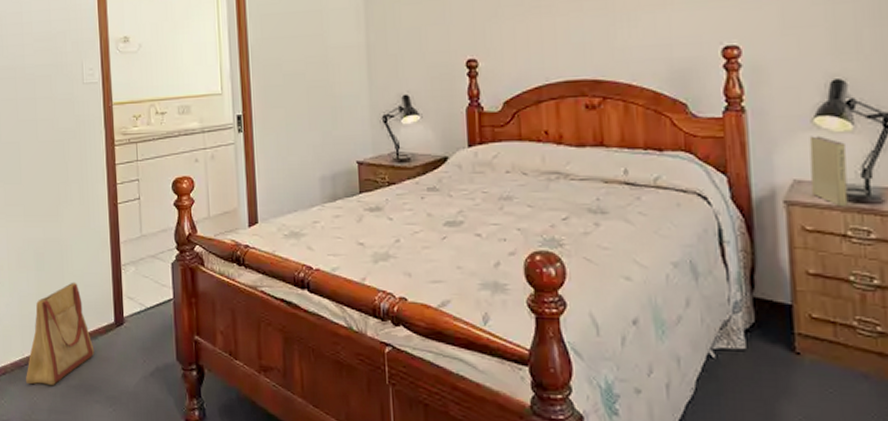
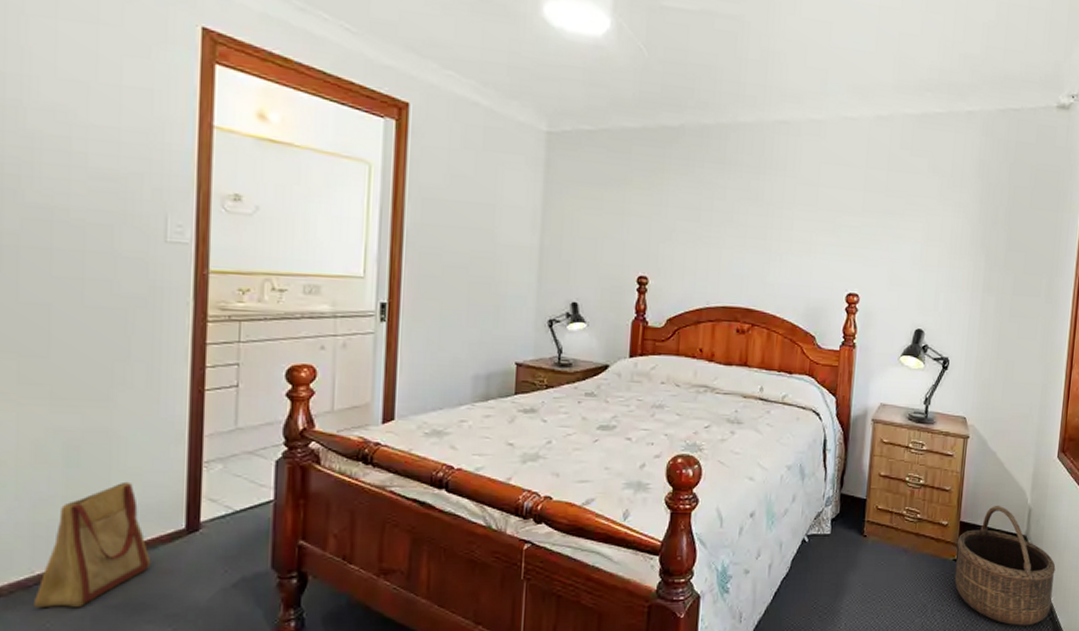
book: present [809,135,848,207] -> none [891,370,918,426]

